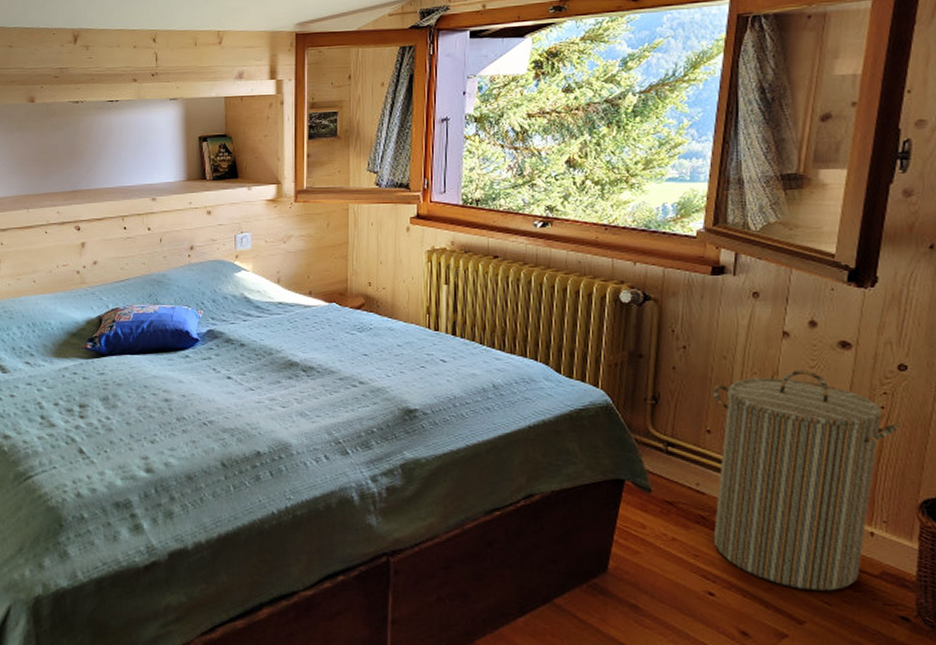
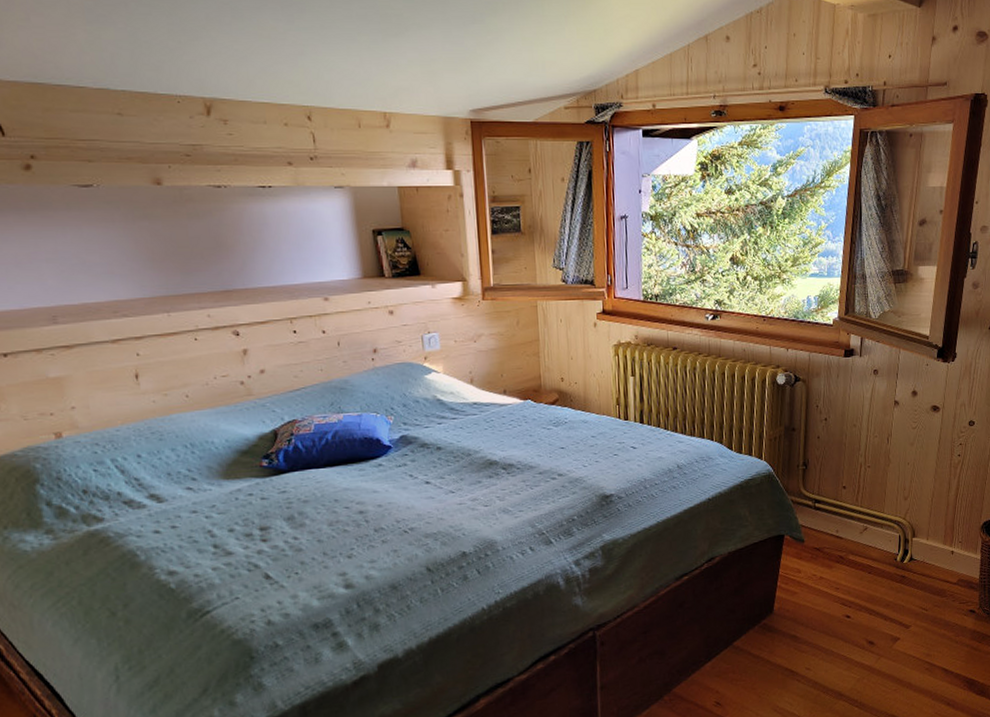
laundry hamper: present [712,369,899,591] -> none [846,430,969,602]

